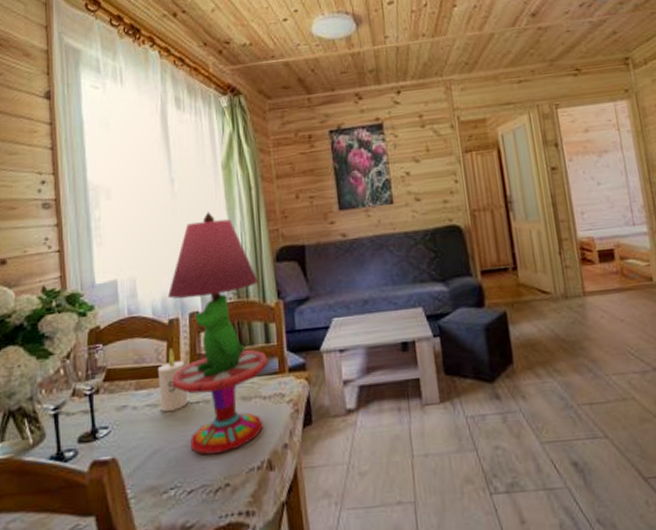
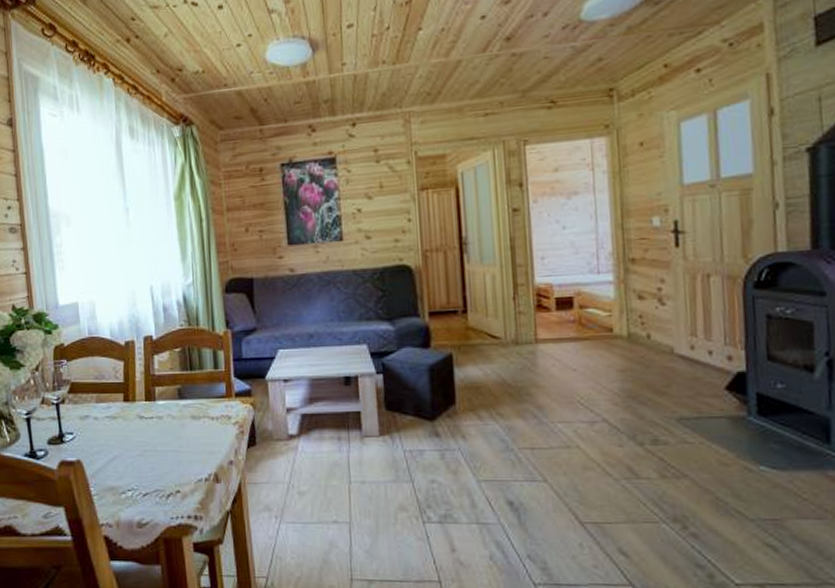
candle: present [157,348,189,413] -> none [115,368,143,425]
table lamp: present [167,211,269,456] -> none [123,241,217,464]

